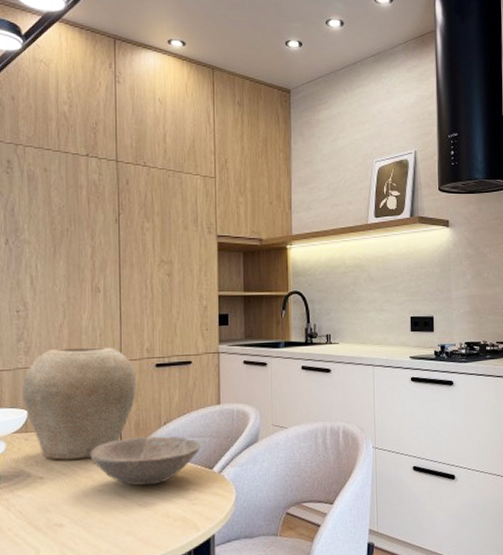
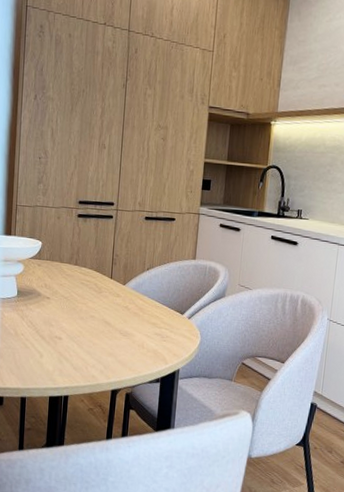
vase: present [22,347,137,460] -> none [38,193,129,288]
bowl: present [90,436,201,486] -> none [86,276,176,319]

